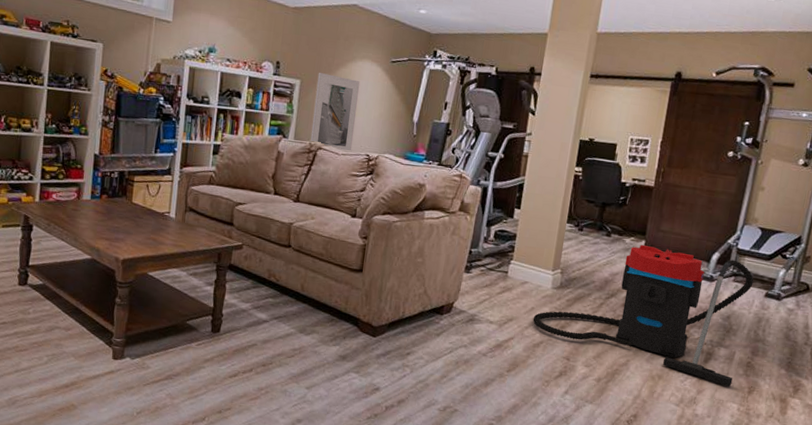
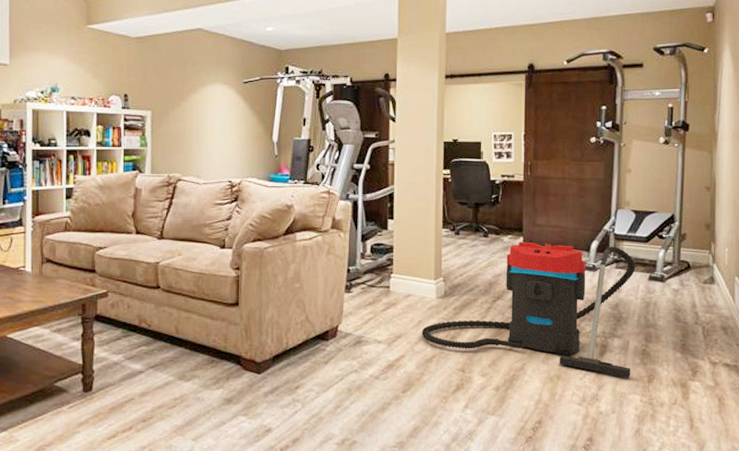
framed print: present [310,72,360,153] -> none [168,100,214,181]

